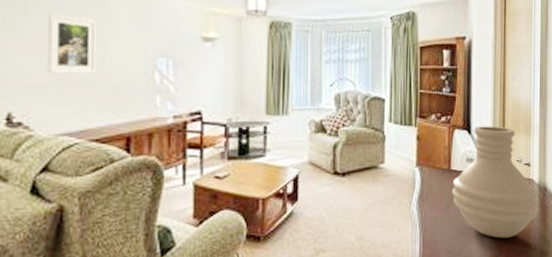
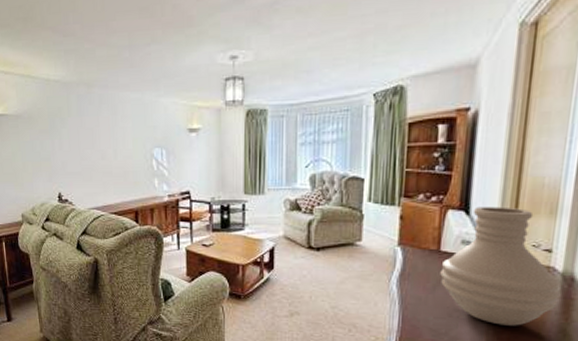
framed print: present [47,13,96,75] -> none [77,118,111,165]

